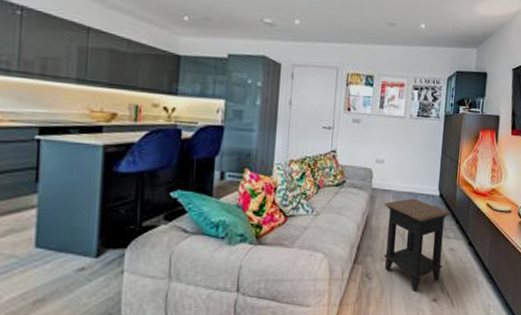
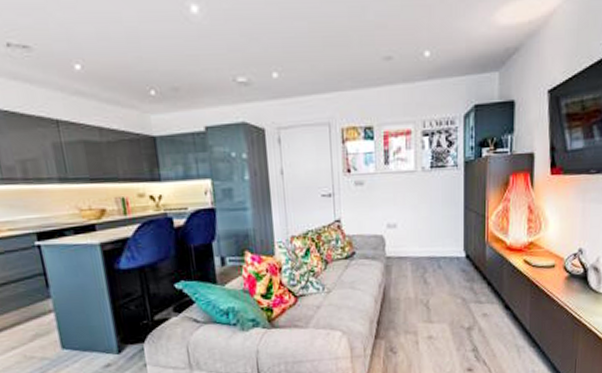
side table: present [384,198,452,292] -> none [401,263,482,363]

